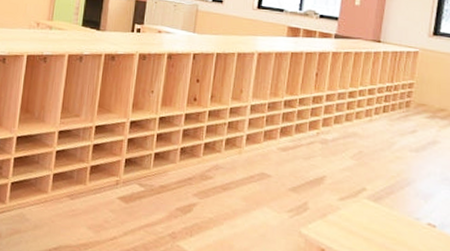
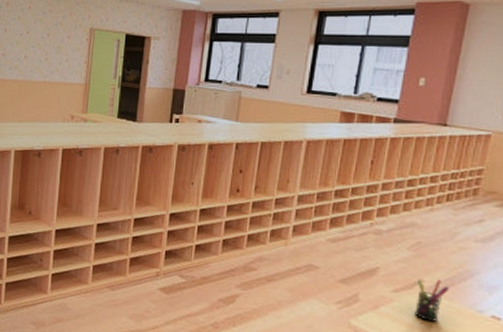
pen holder: none [359,187,390,231] -> present [414,279,450,323]

